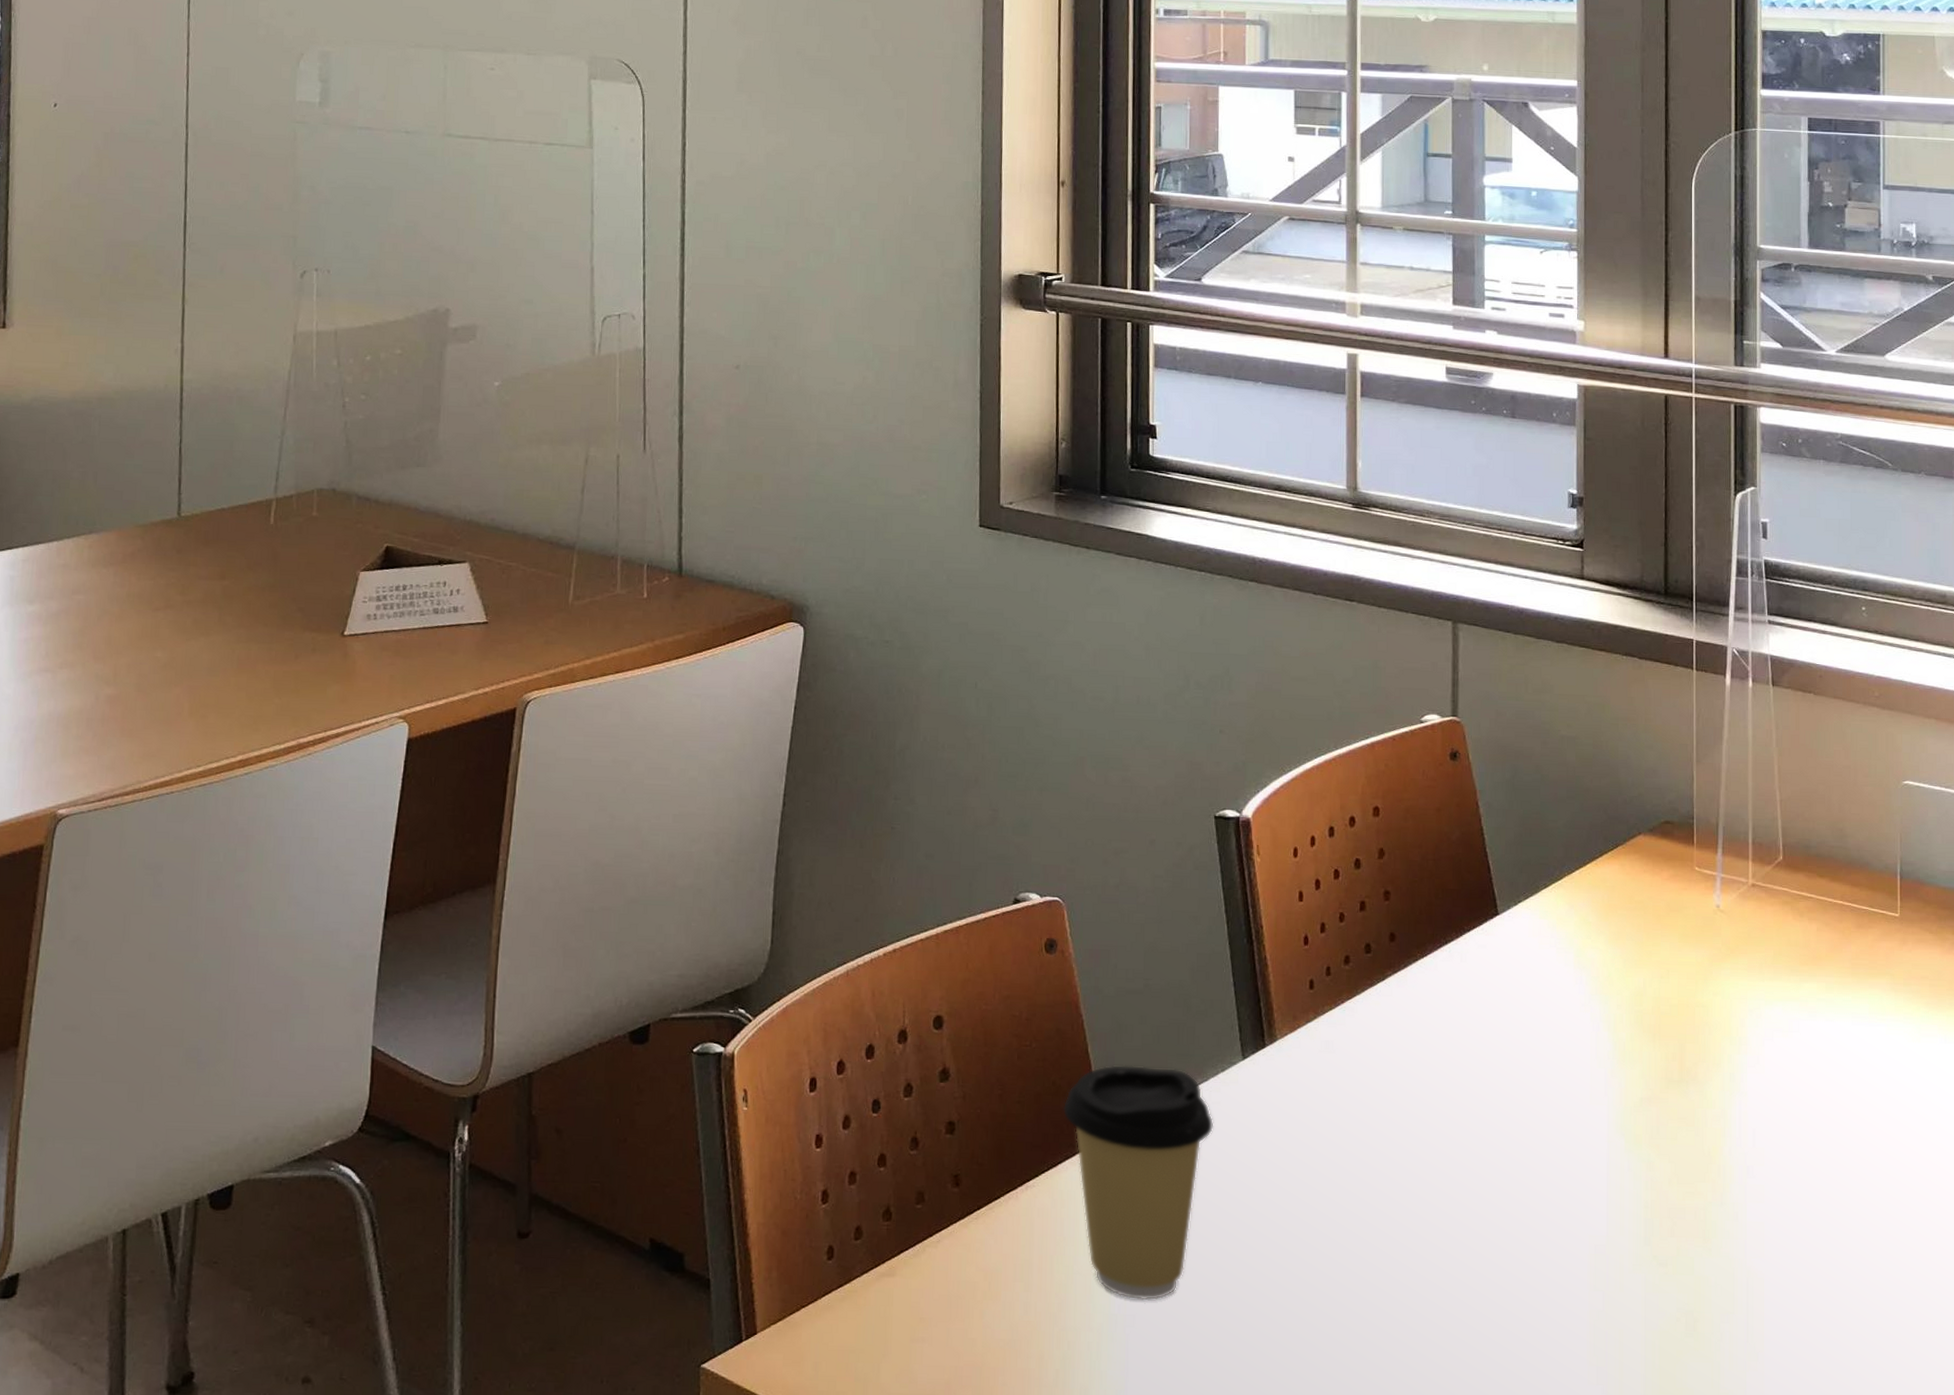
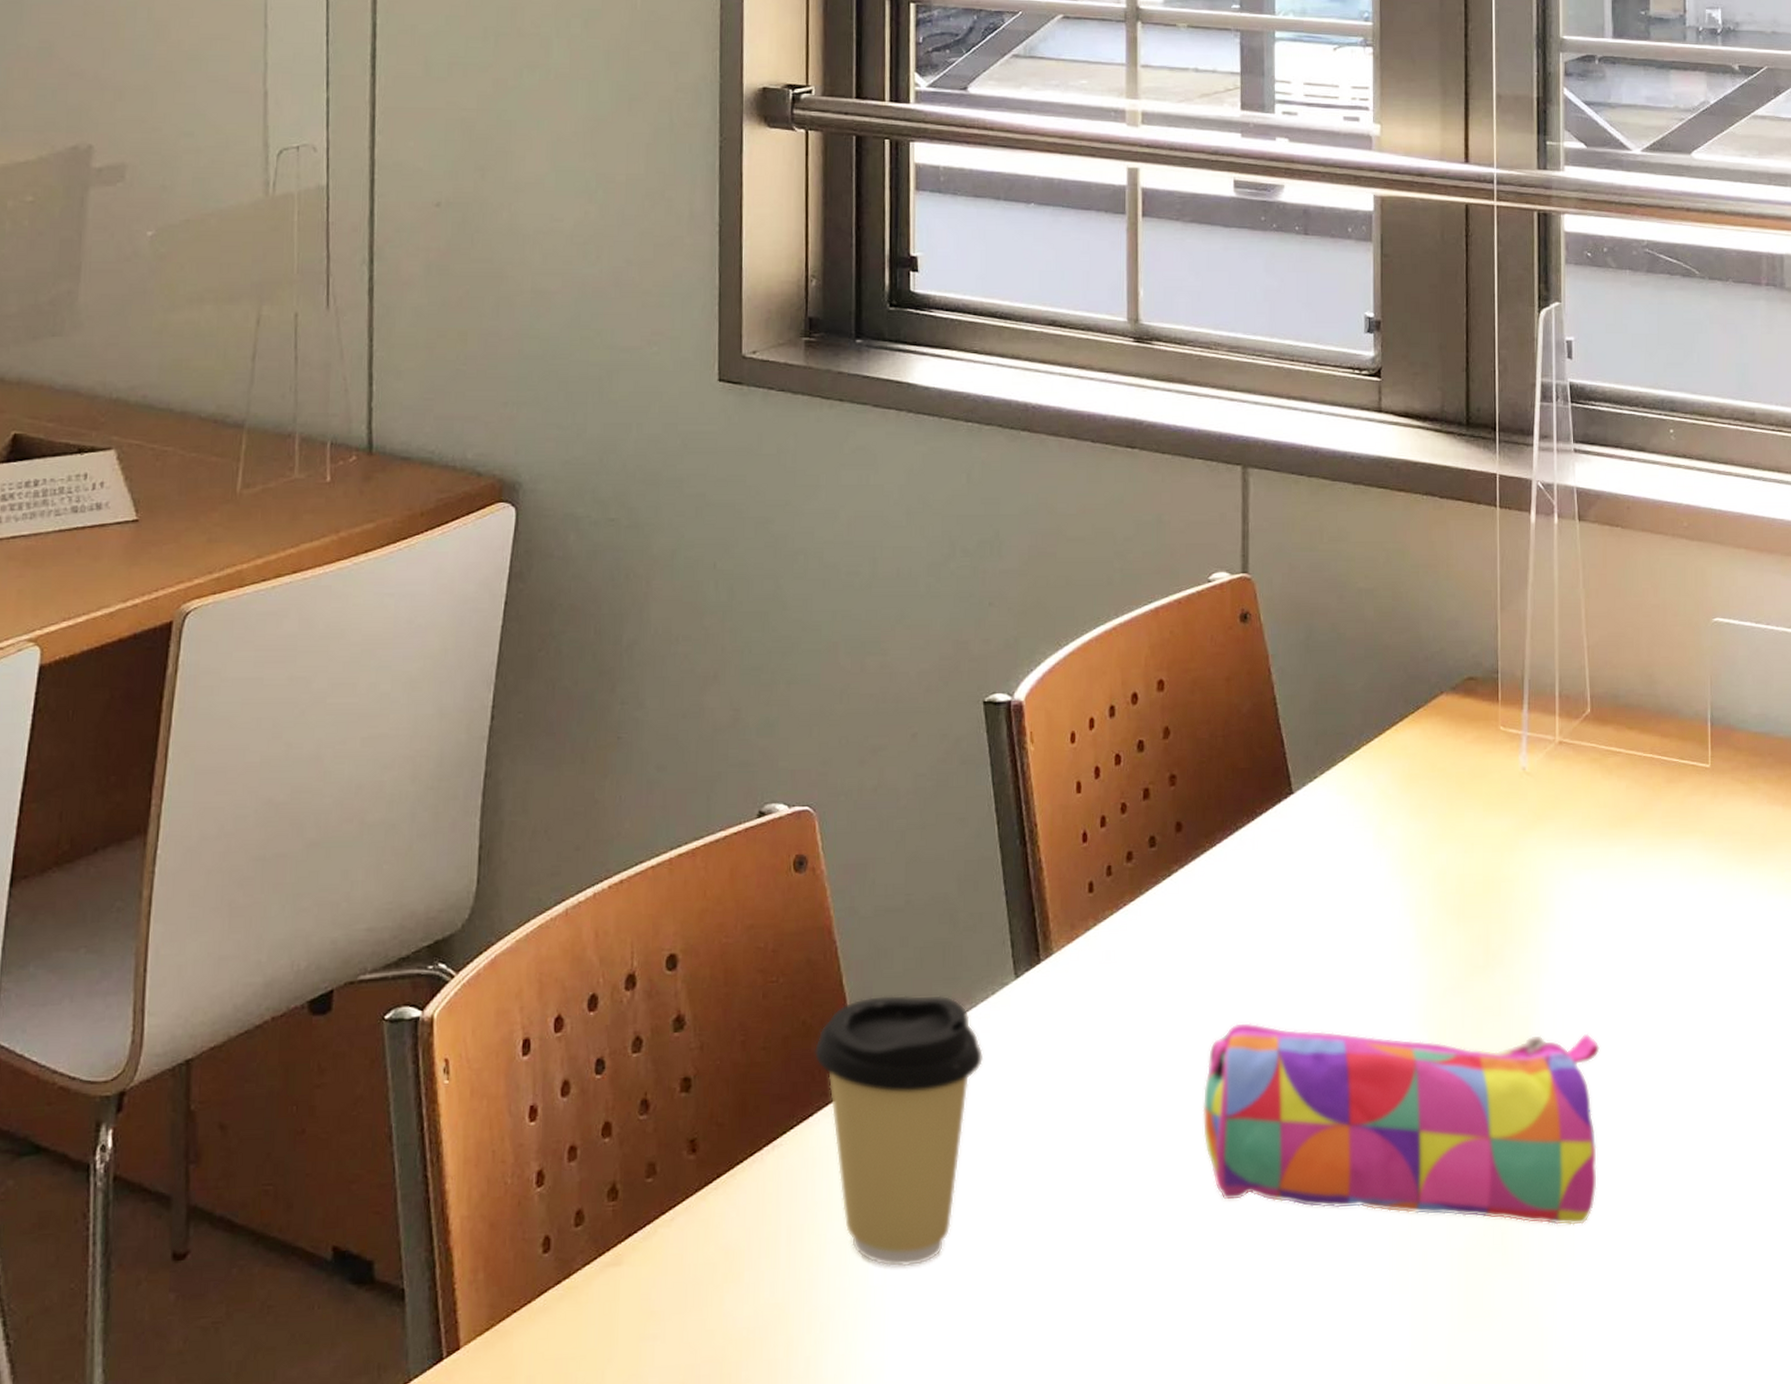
pencil case: none [1413,1113,1789,1320] -> present [1202,1021,1600,1226]

